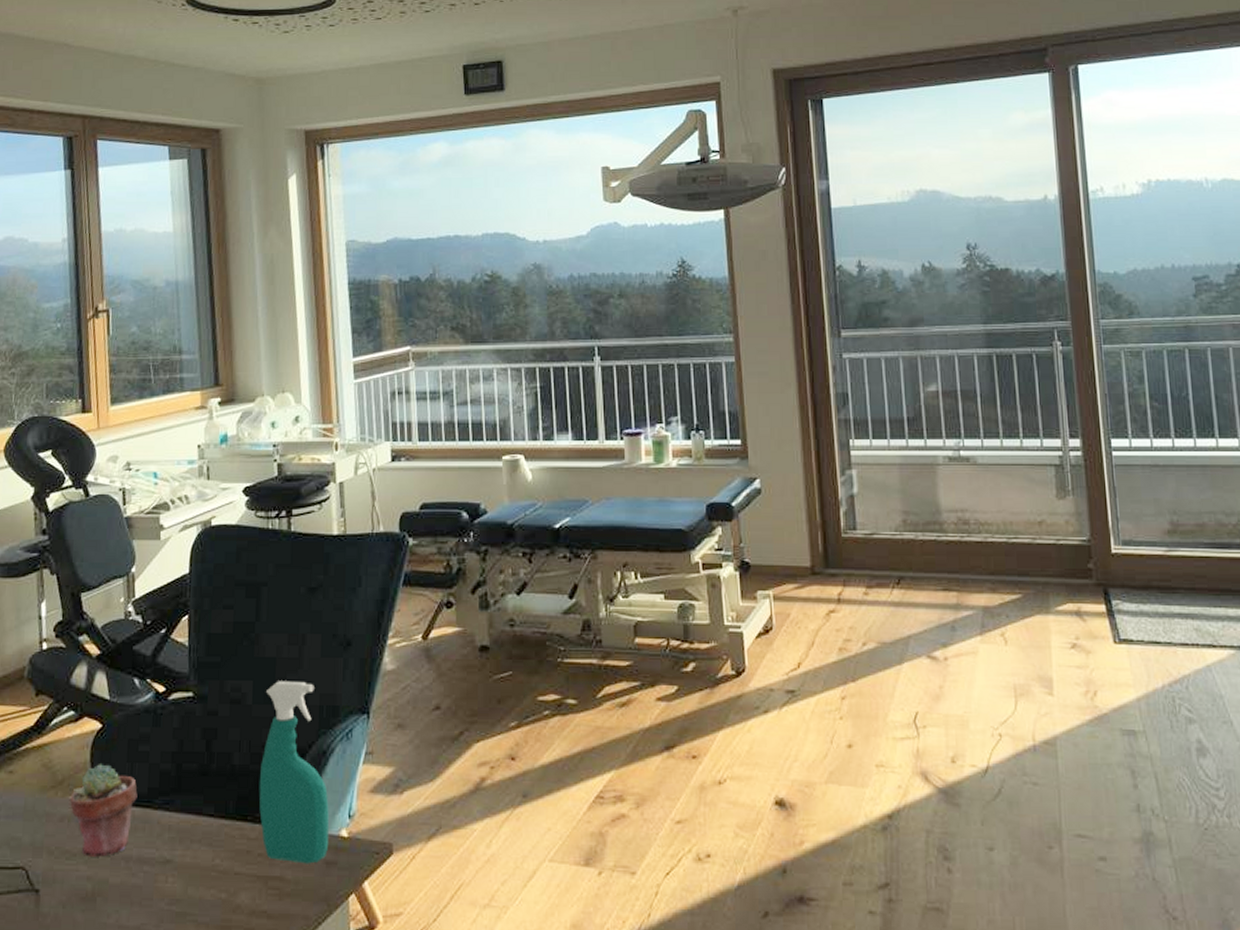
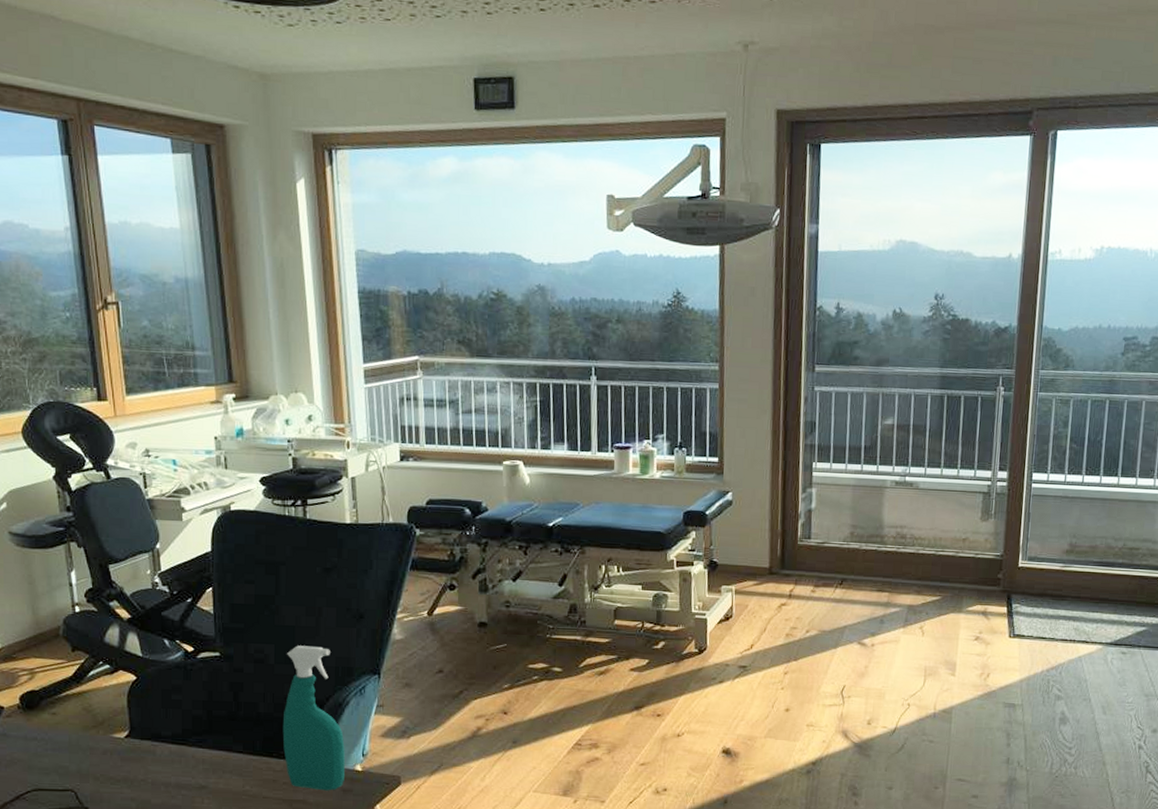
potted succulent: present [70,764,138,857] -> none [111,709,173,783]

